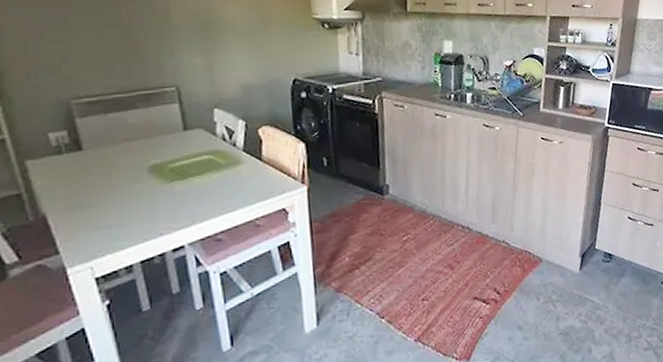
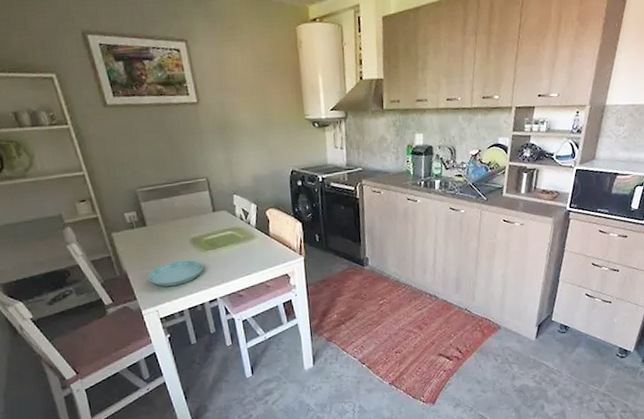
saucer: none [79,195,167,234] -> present [147,260,204,287]

